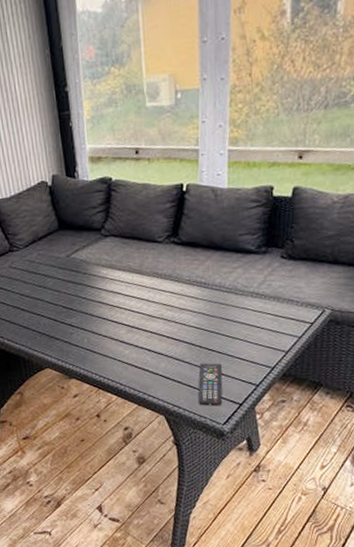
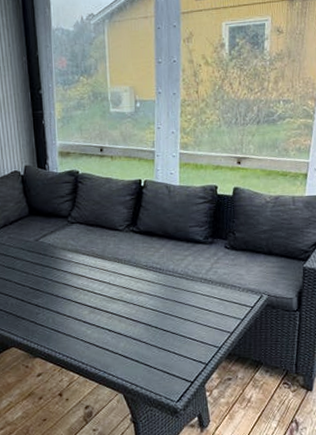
remote control: present [198,363,223,407] -> none [154,343,176,385]

